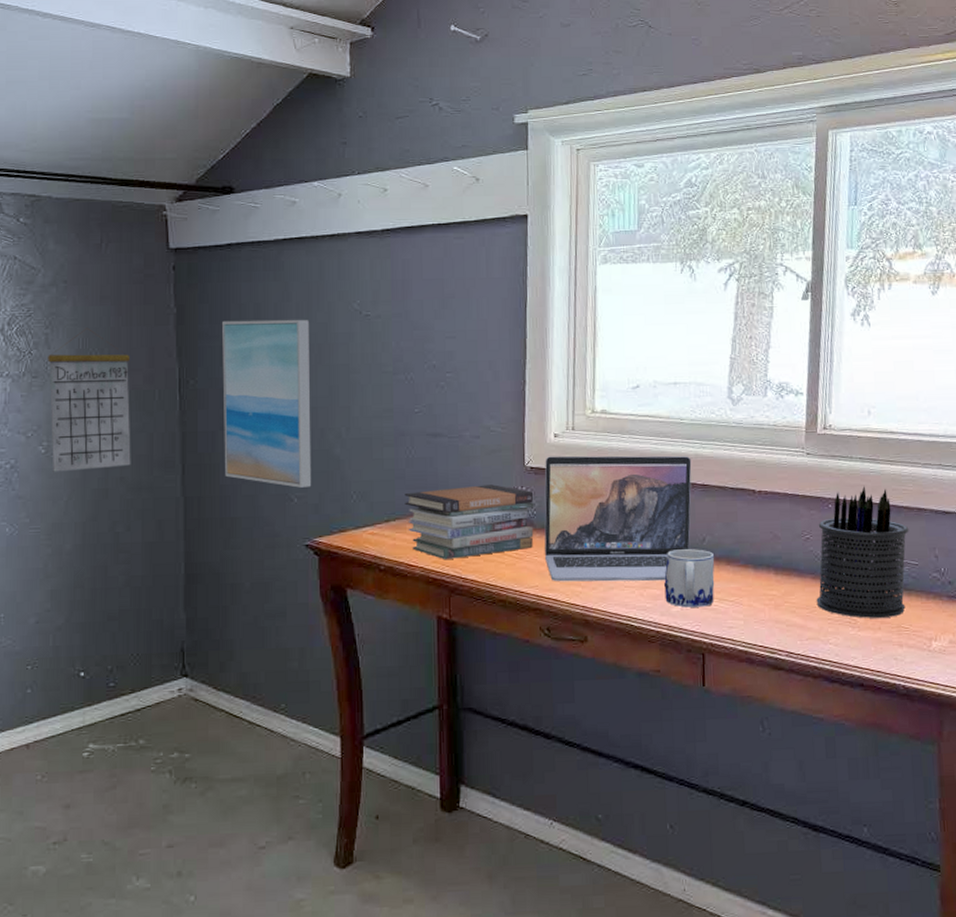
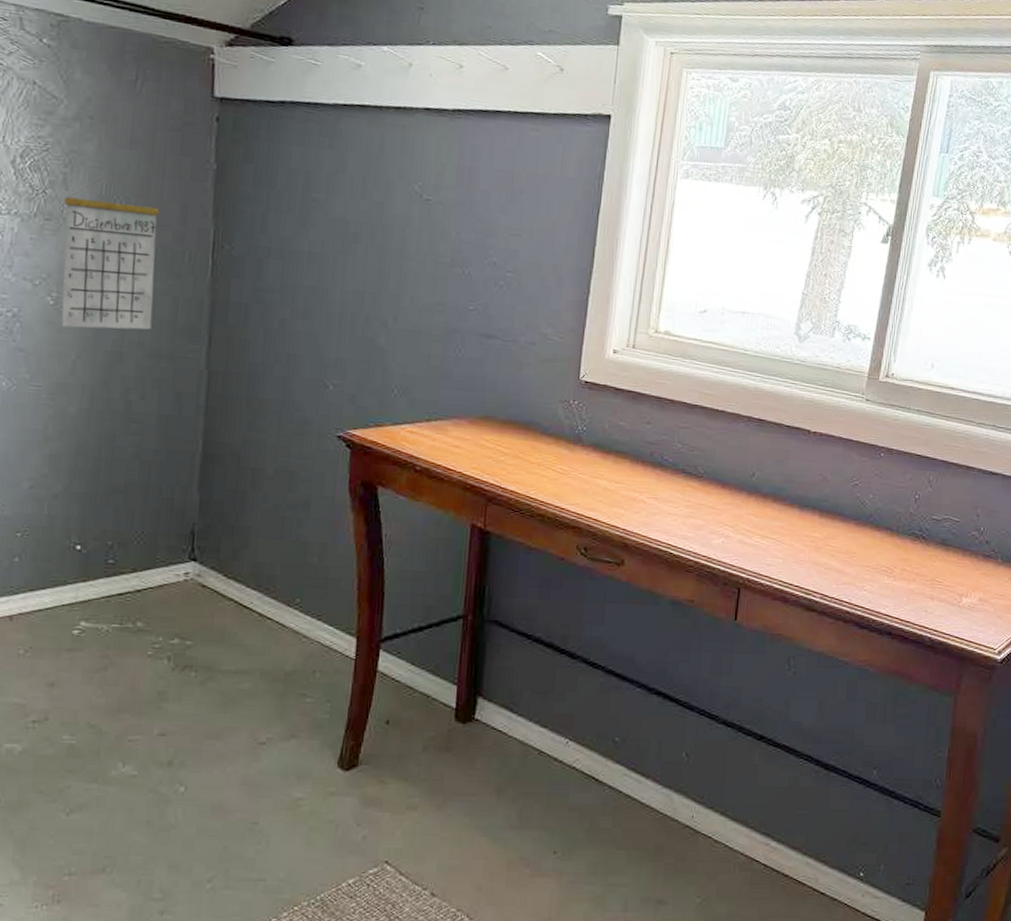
wall art: present [222,319,312,488] -> none [256,184,364,376]
book stack: present [404,484,534,560] -> none [449,393,586,468]
laptop: present [544,455,692,582] -> none [589,372,751,512]
mug: present [664,549,715,608] -> none [707,481,762,542]
pen holder: present [816,486,909,618] -> none [856,439,956,570]

